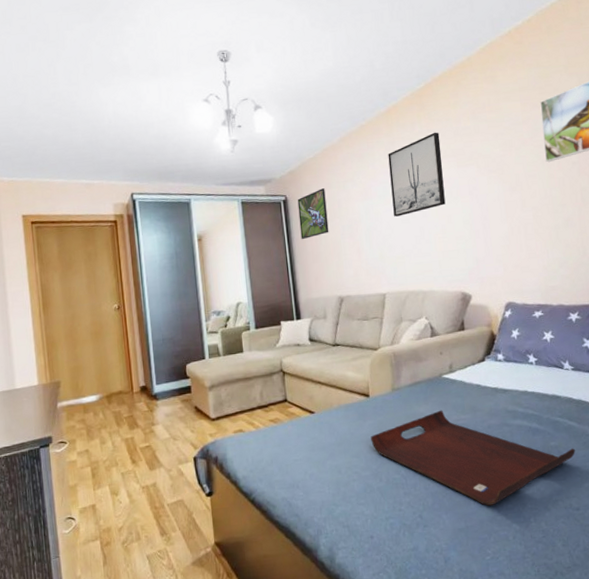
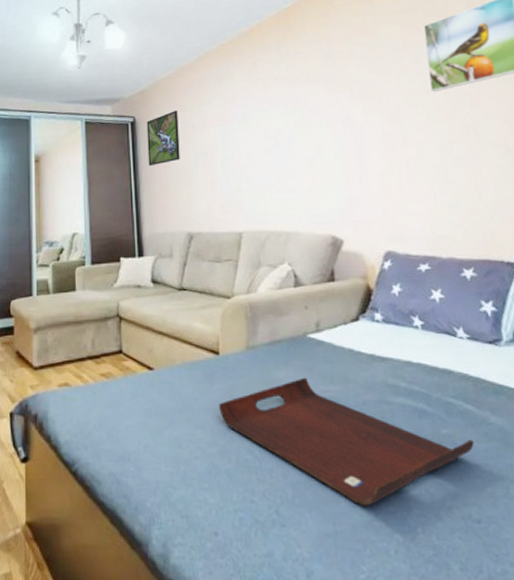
wall art: present [388,132,446,217] -> none [249,54,314,146]

